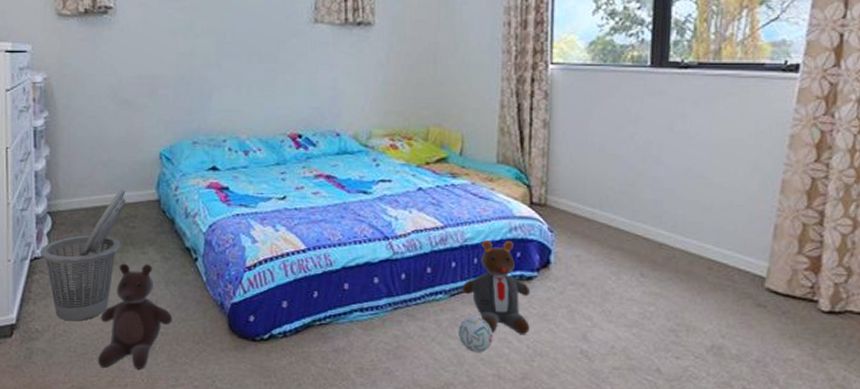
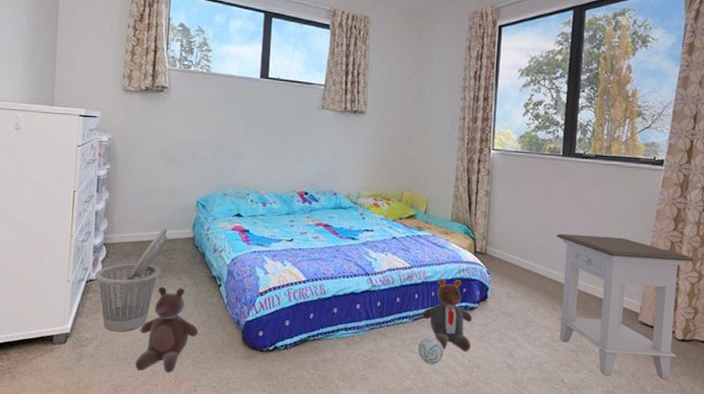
nightstand: none [645,174,846,366] -> present [557,234,694,380]

